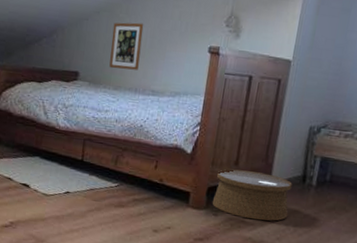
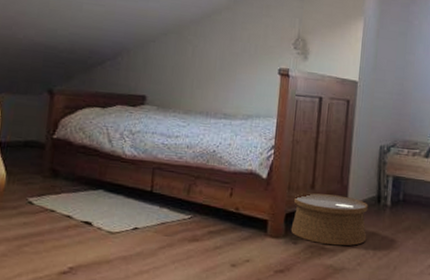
picture frame: present [109,22,144,70] -> none [178,44,213,93]

